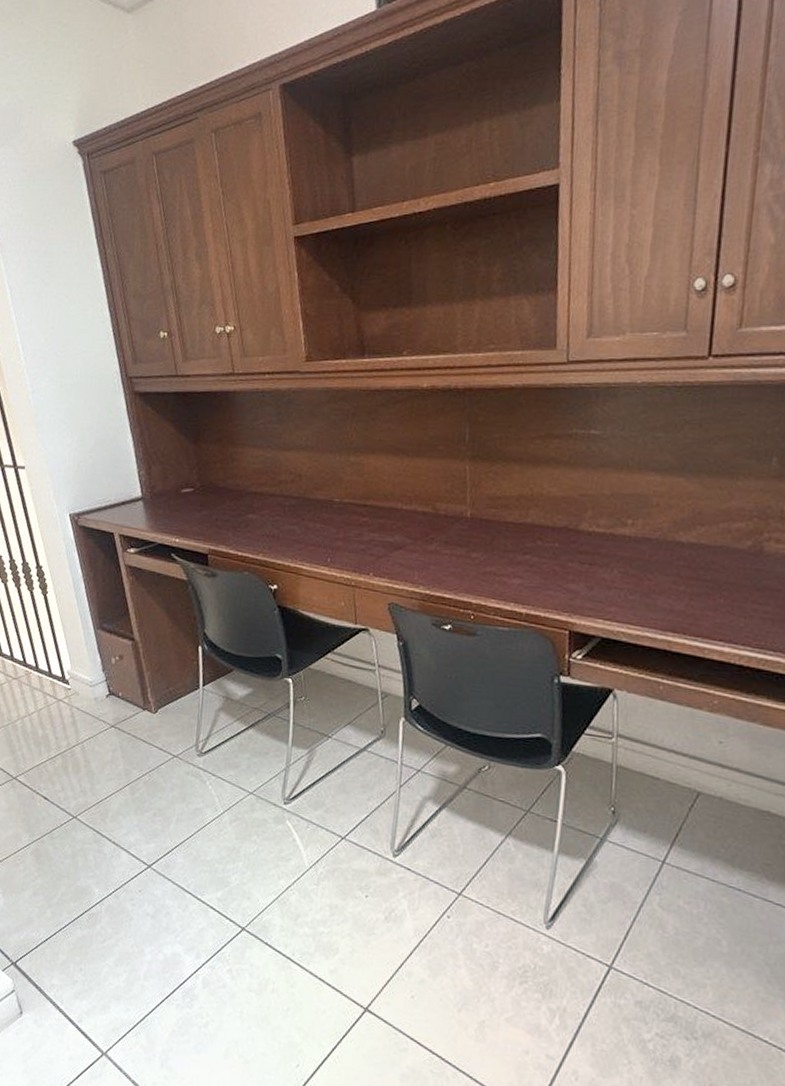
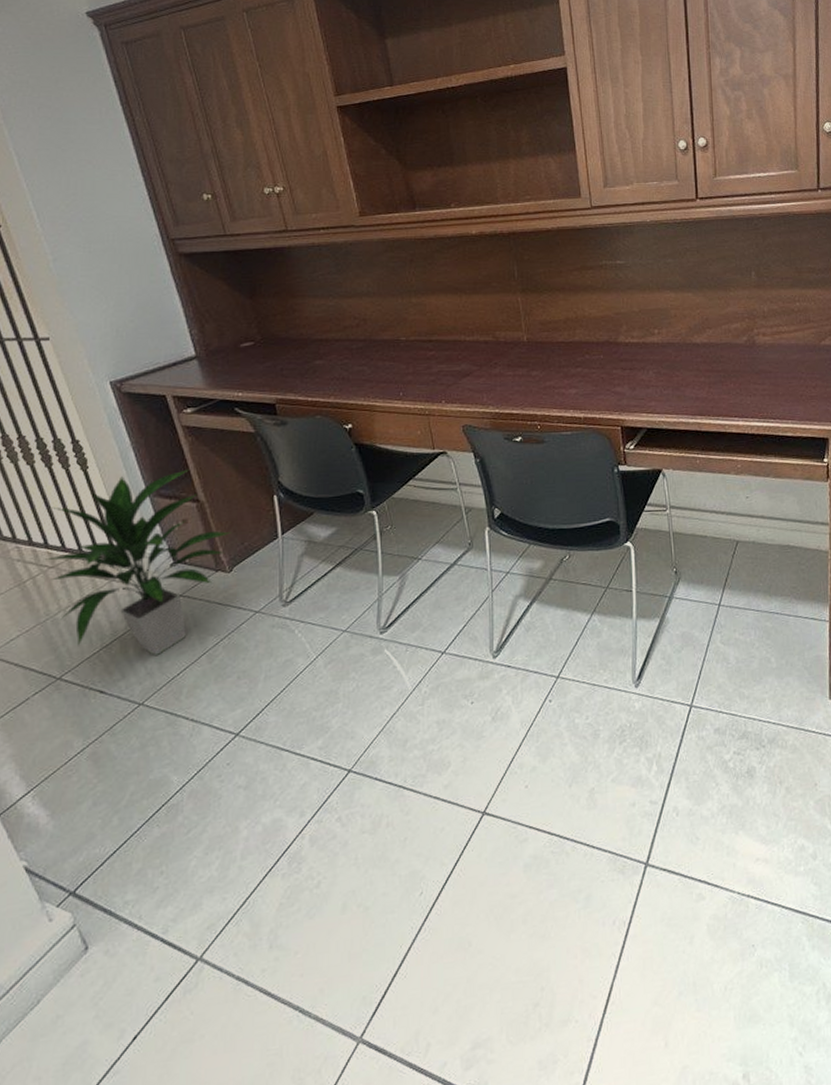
indoor plant: none [10,604,159,777] -> present [44,469,232,655]

